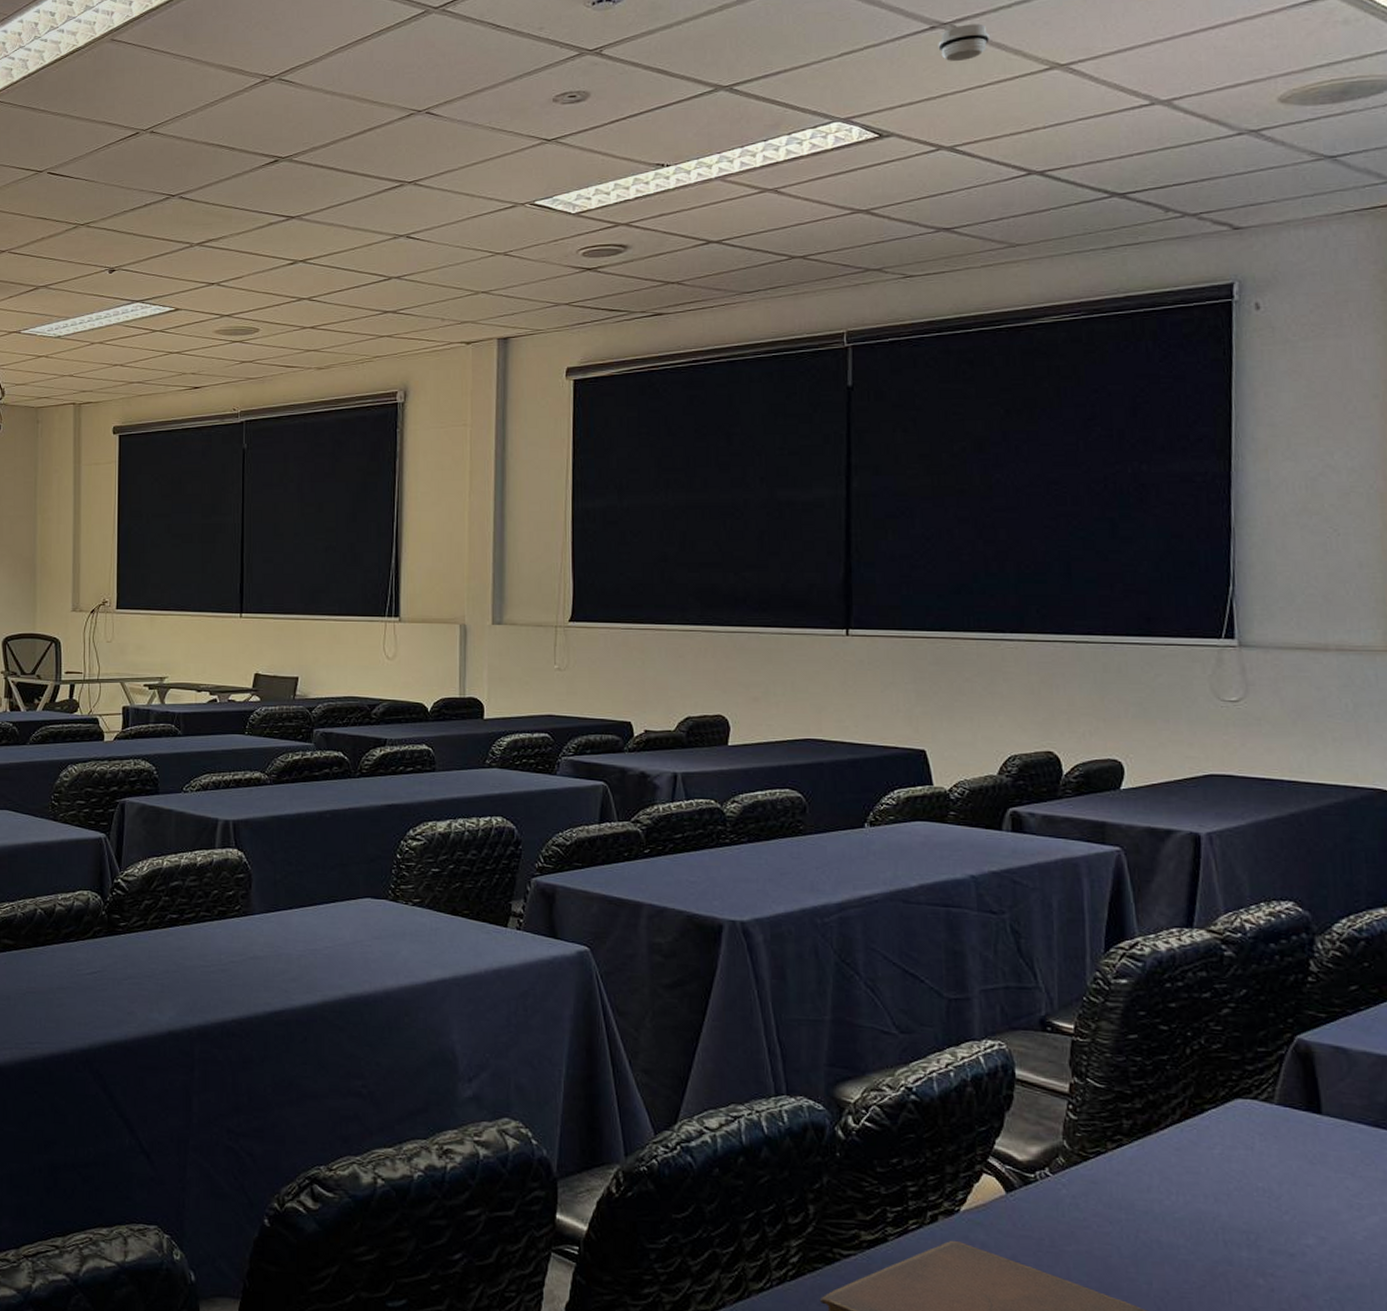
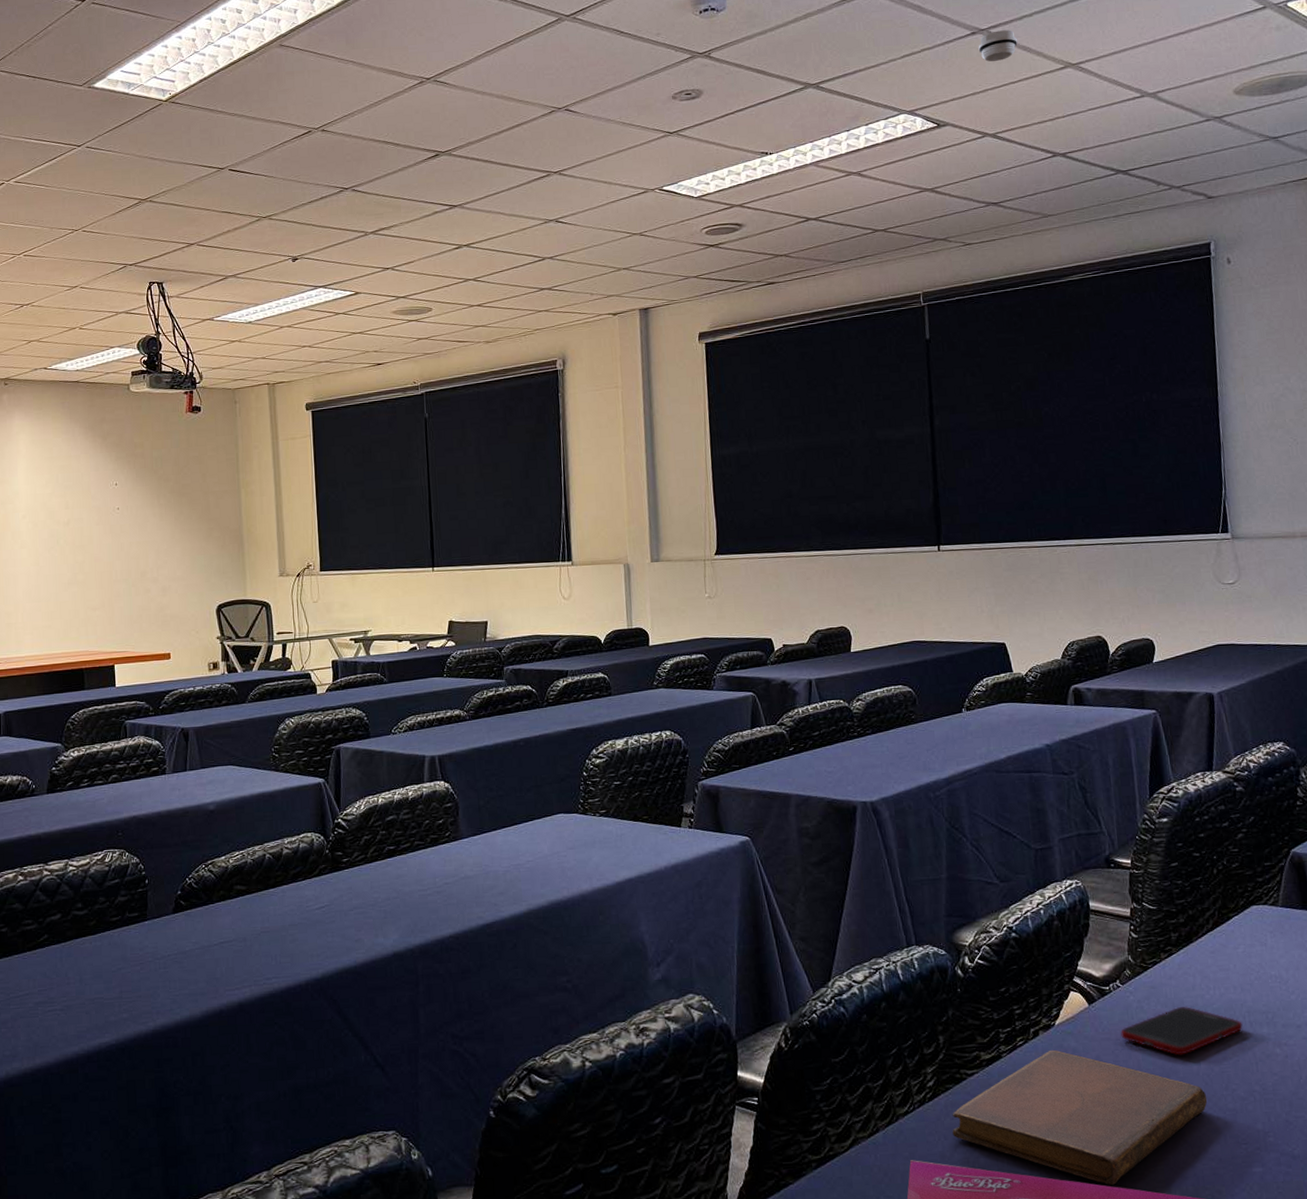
cell phone: none [1046,1210,1214,1270] -> present [1120,1007,1243,1056]

